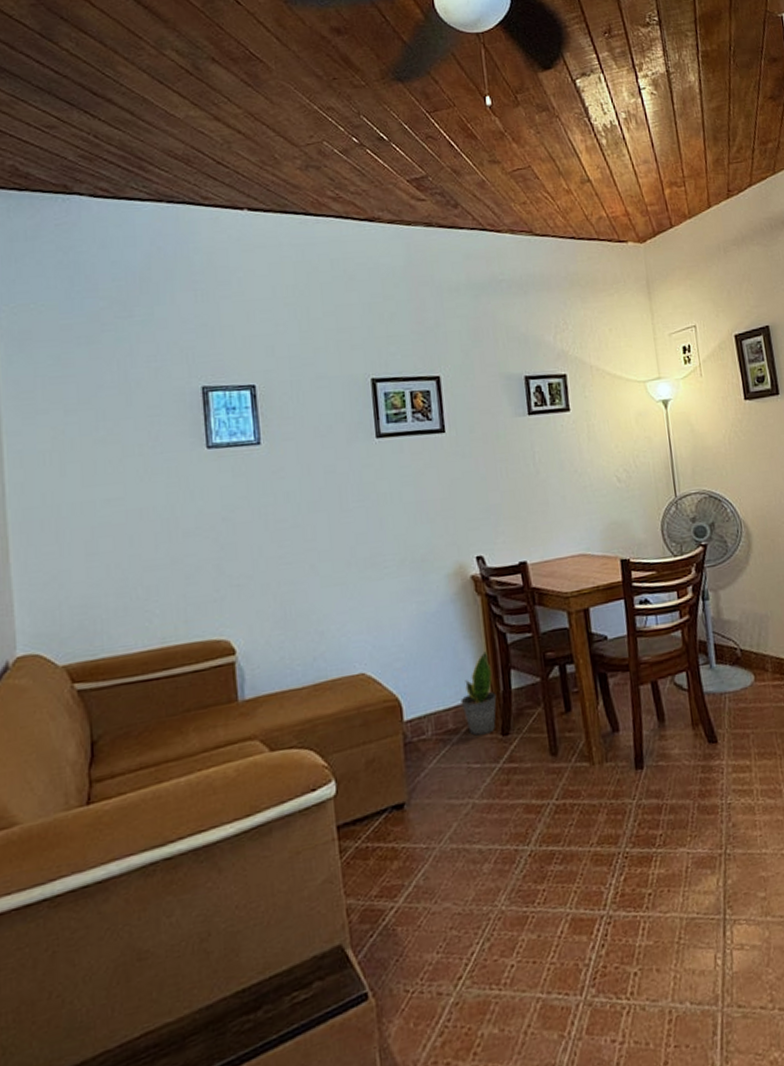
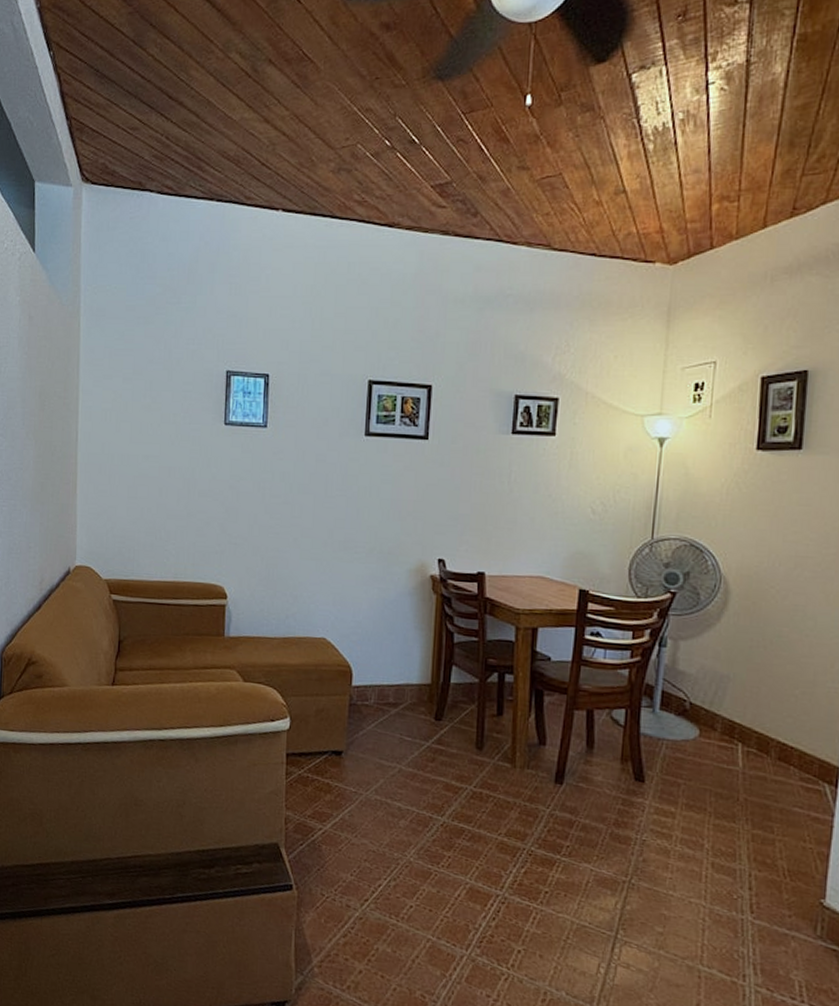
potted plant: present [460,650,497,736] -> none [403,643,436,715]

